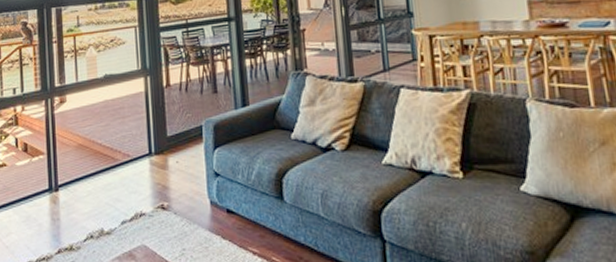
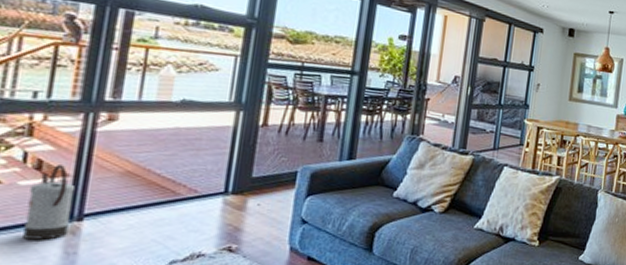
watering can: none [24,146,51,210] -> present [23,165,74,240]

